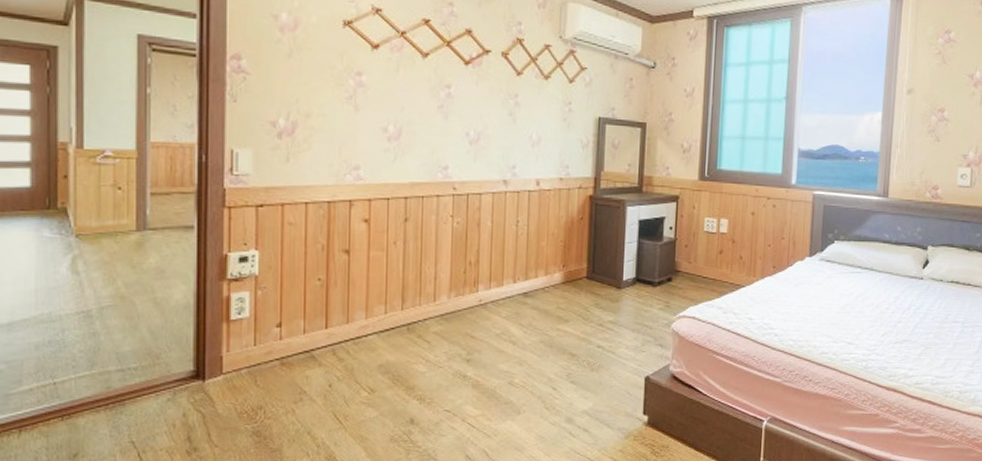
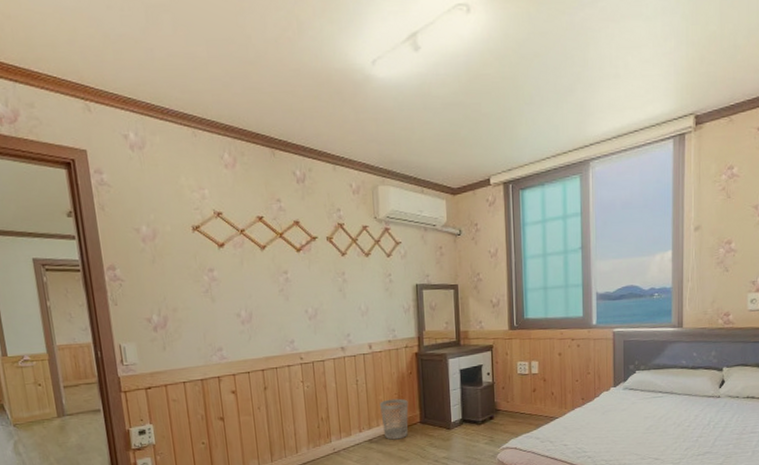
wastebasket: none [541,246,575,296] -> present [380,398,409,440]

